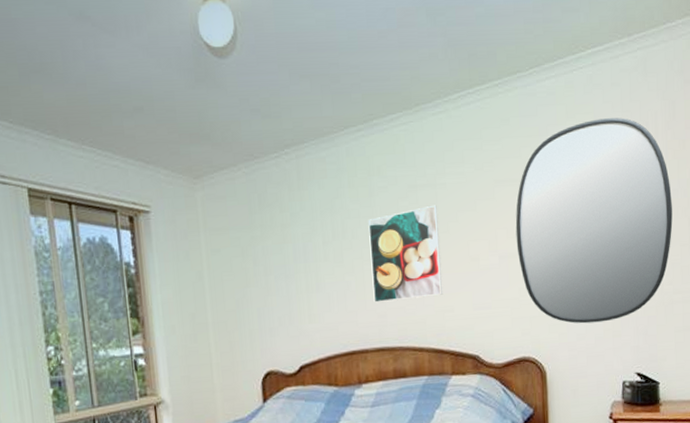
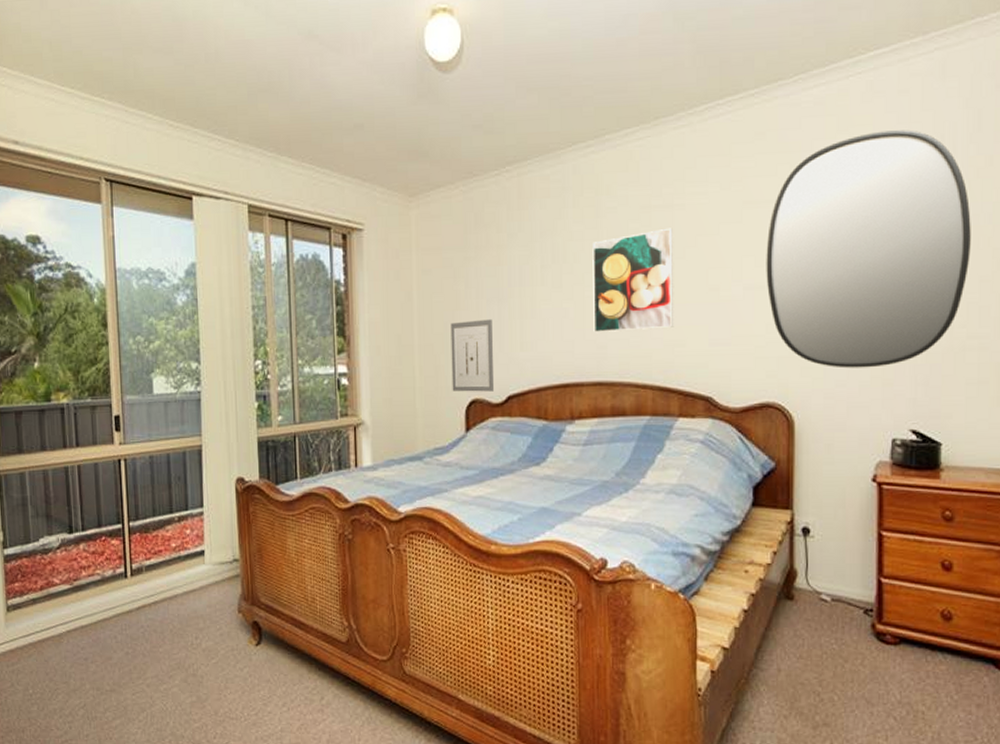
wall art: none [242,295,288,365] -> present [450,319,495,392]

